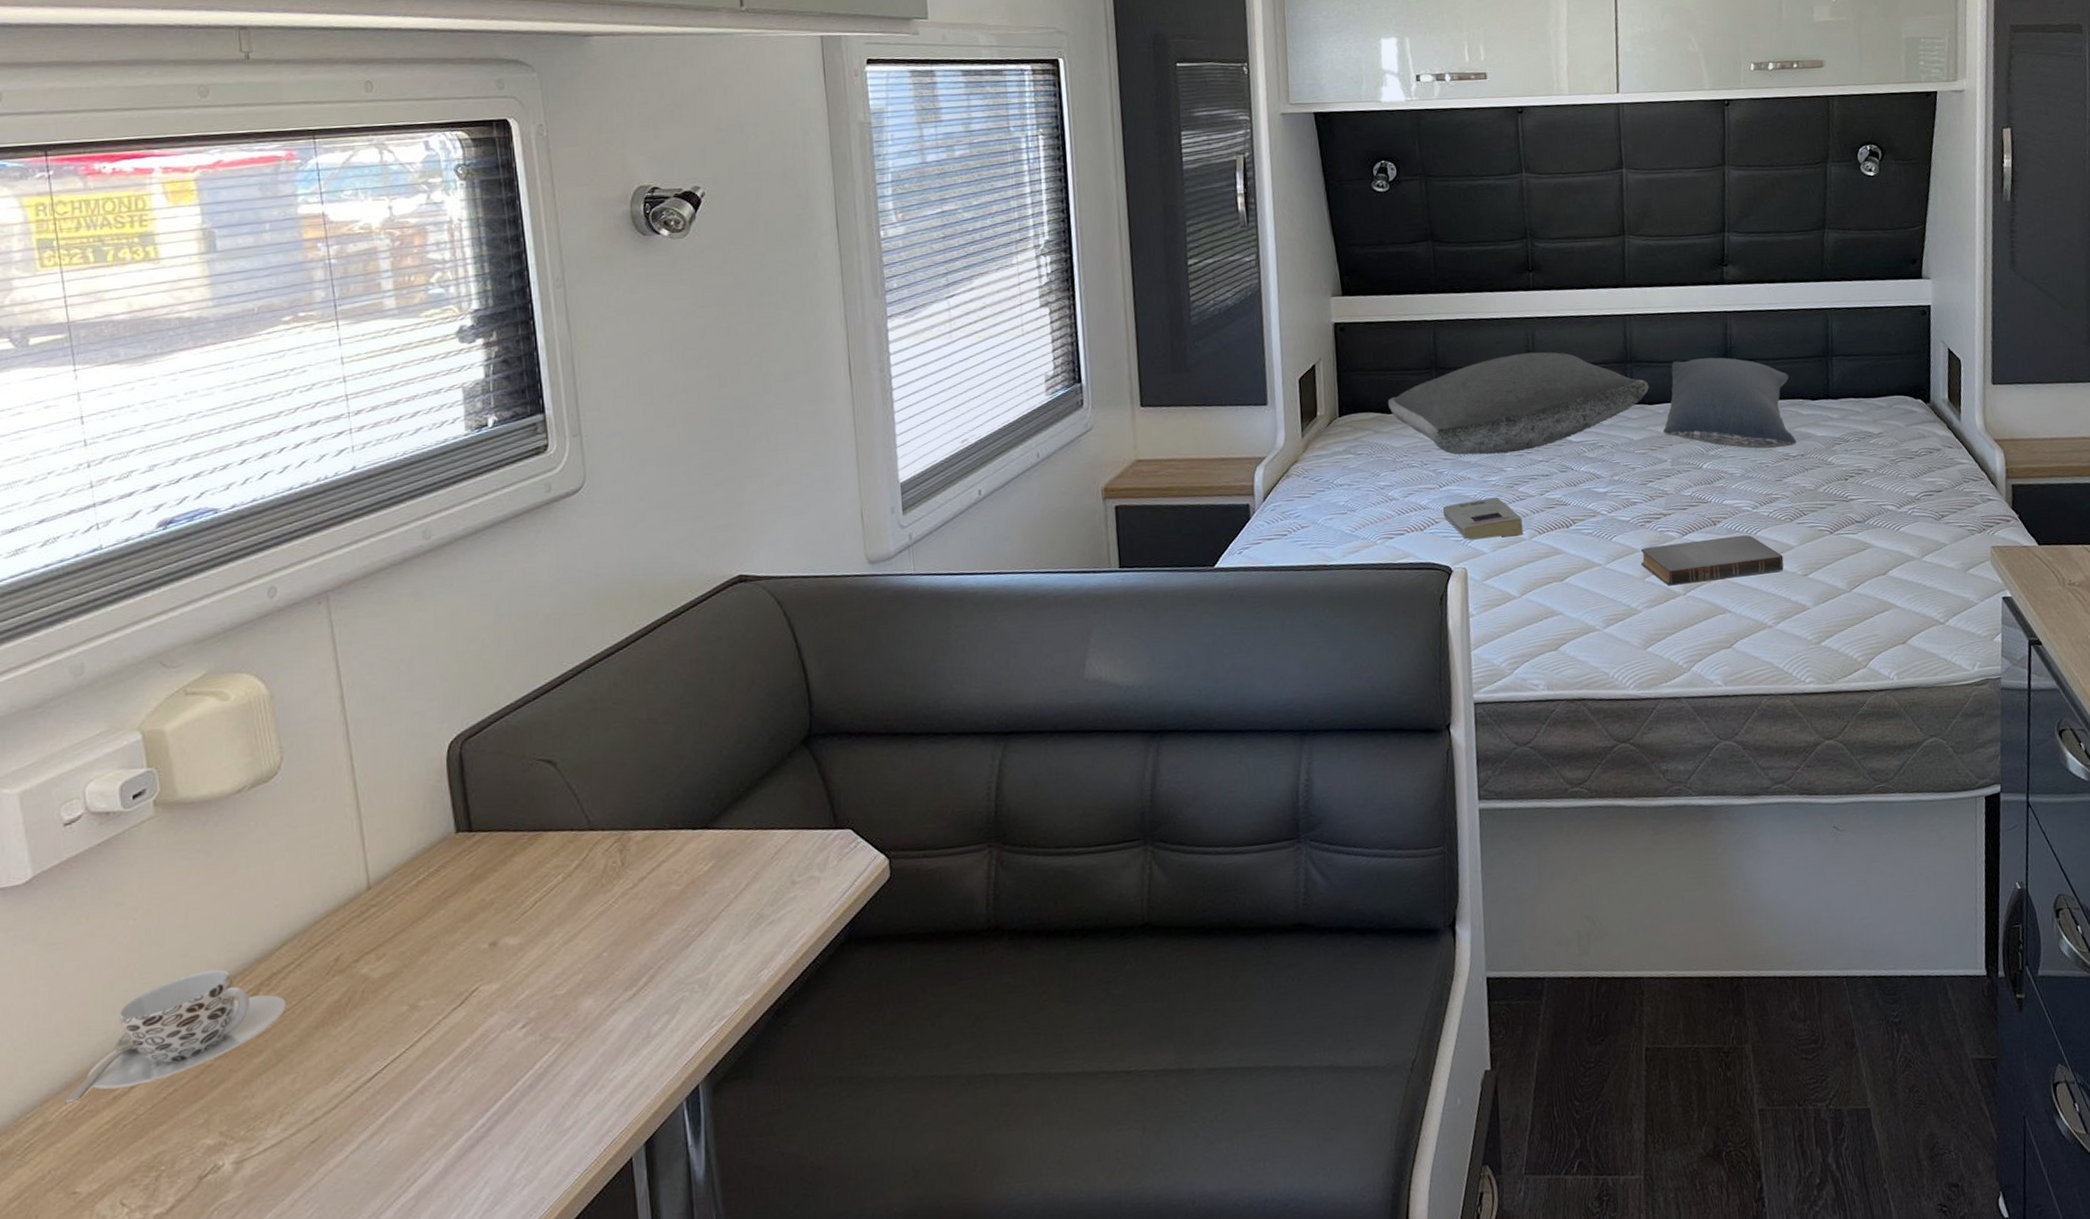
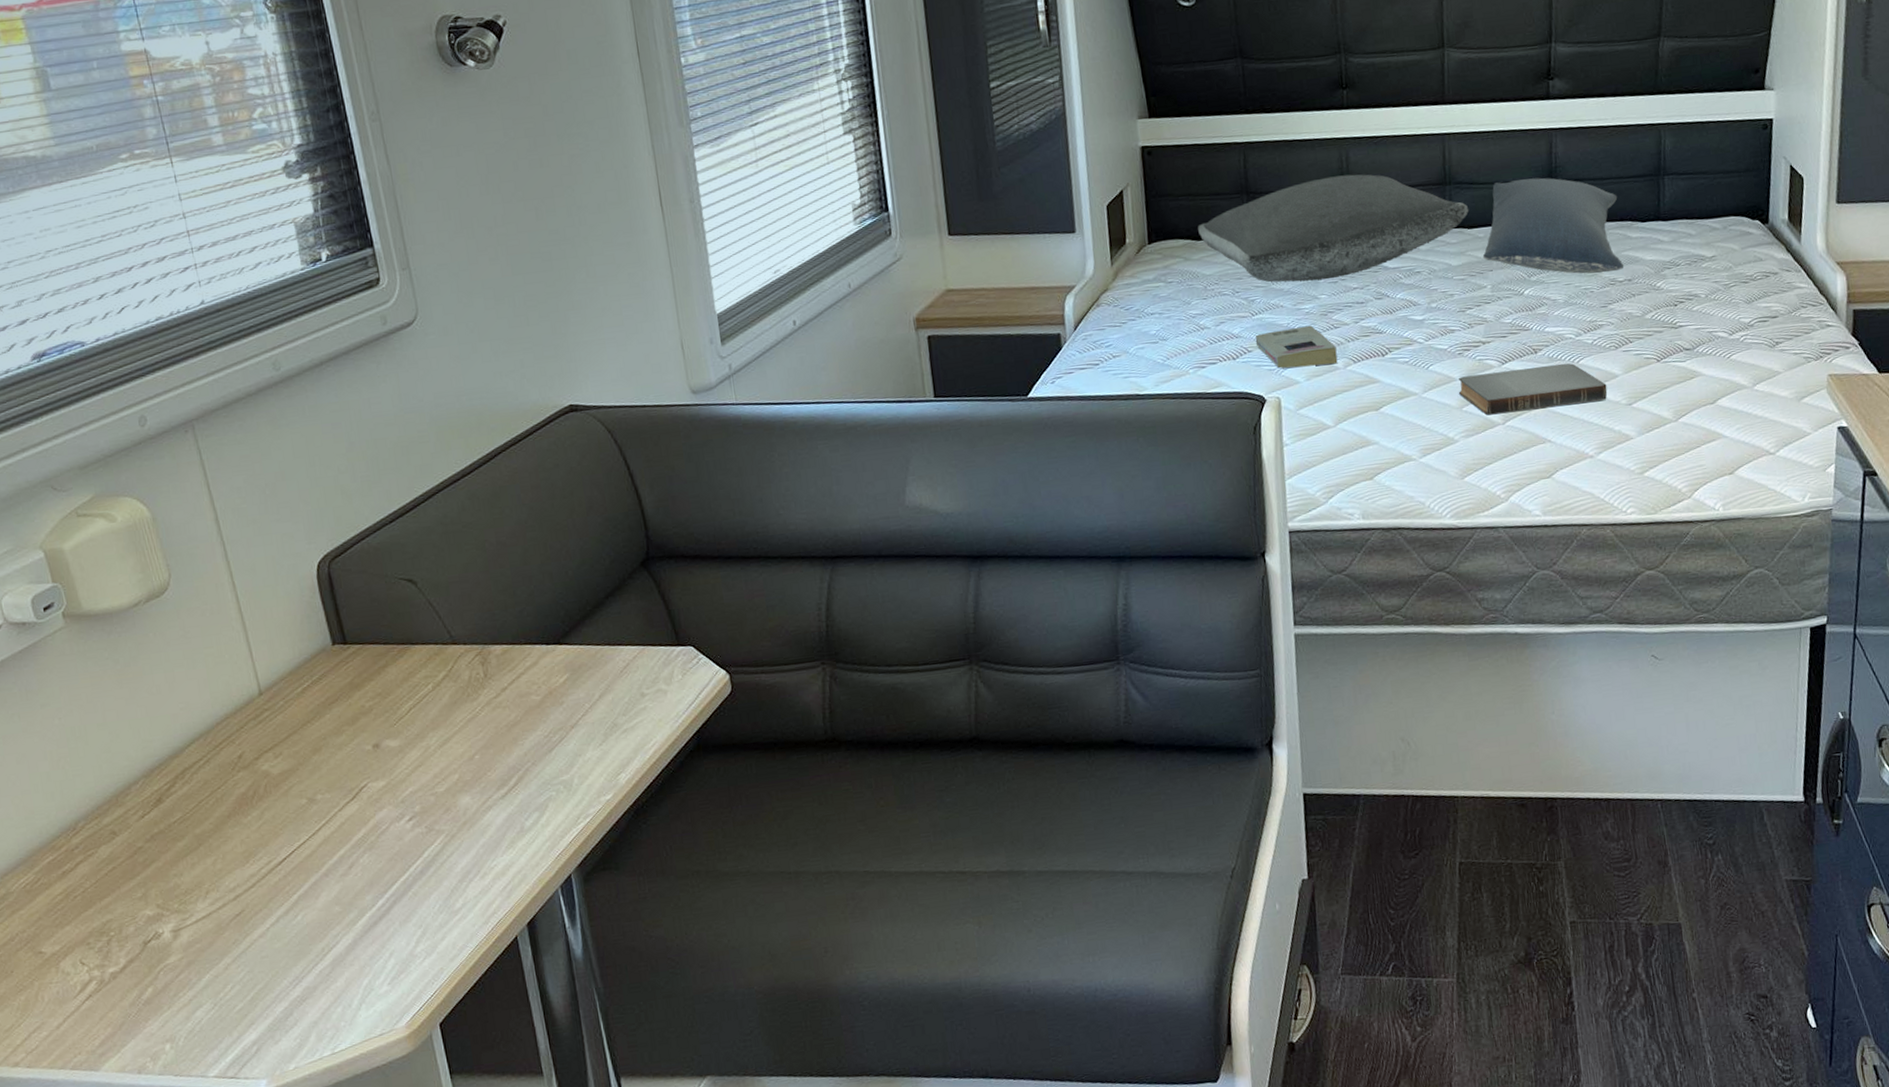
teacup: present [63,969,286,1104] -> none [20,763,201,877]

